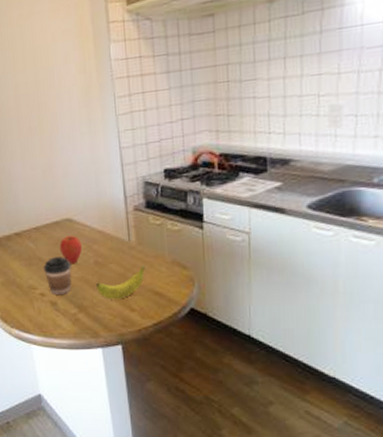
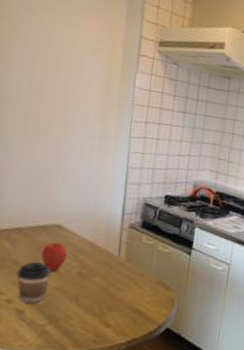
banana: present [96,264,146,300] -> none [74,281,130,314]

